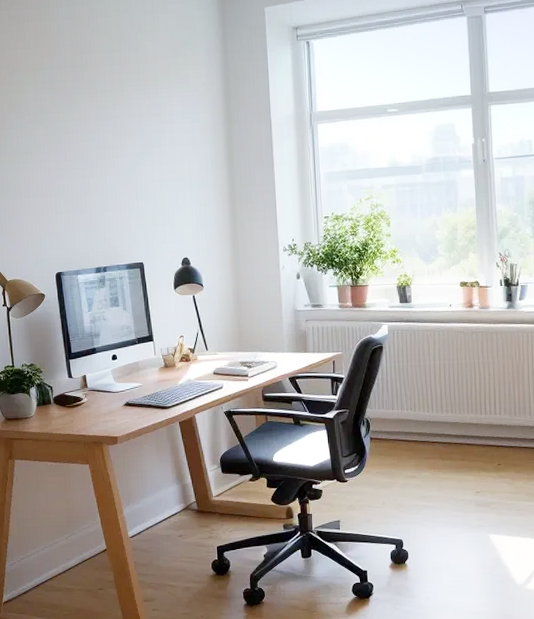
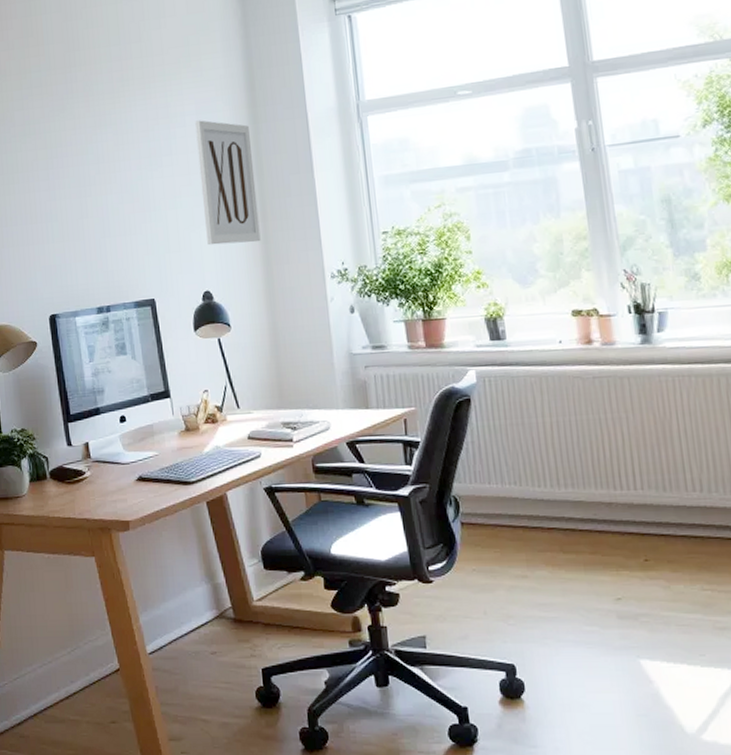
wall art: none [181,119,230,221] -> present [195,120,261,246]

